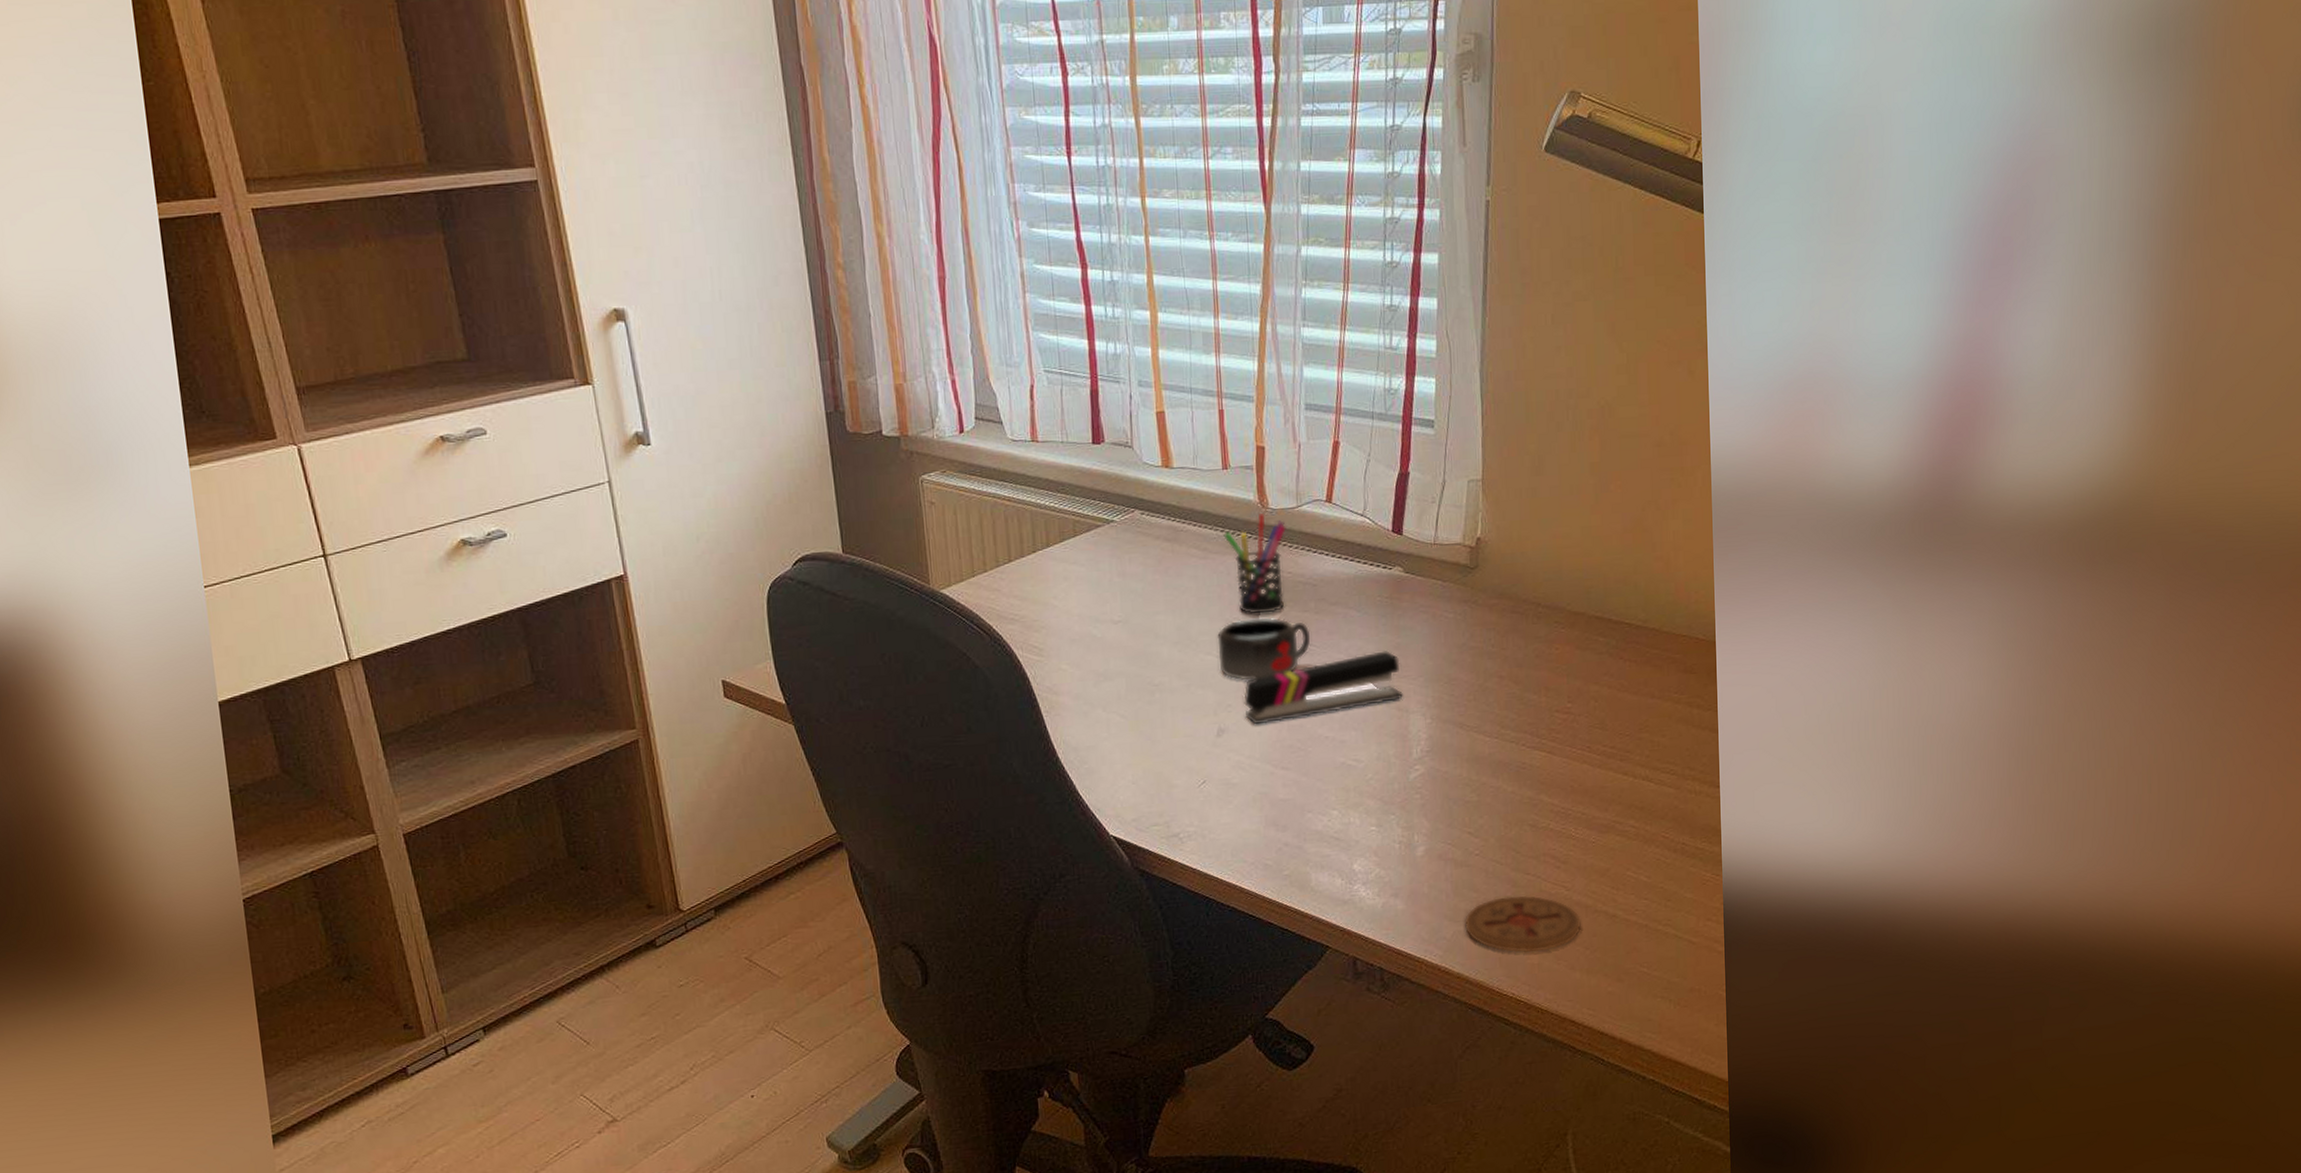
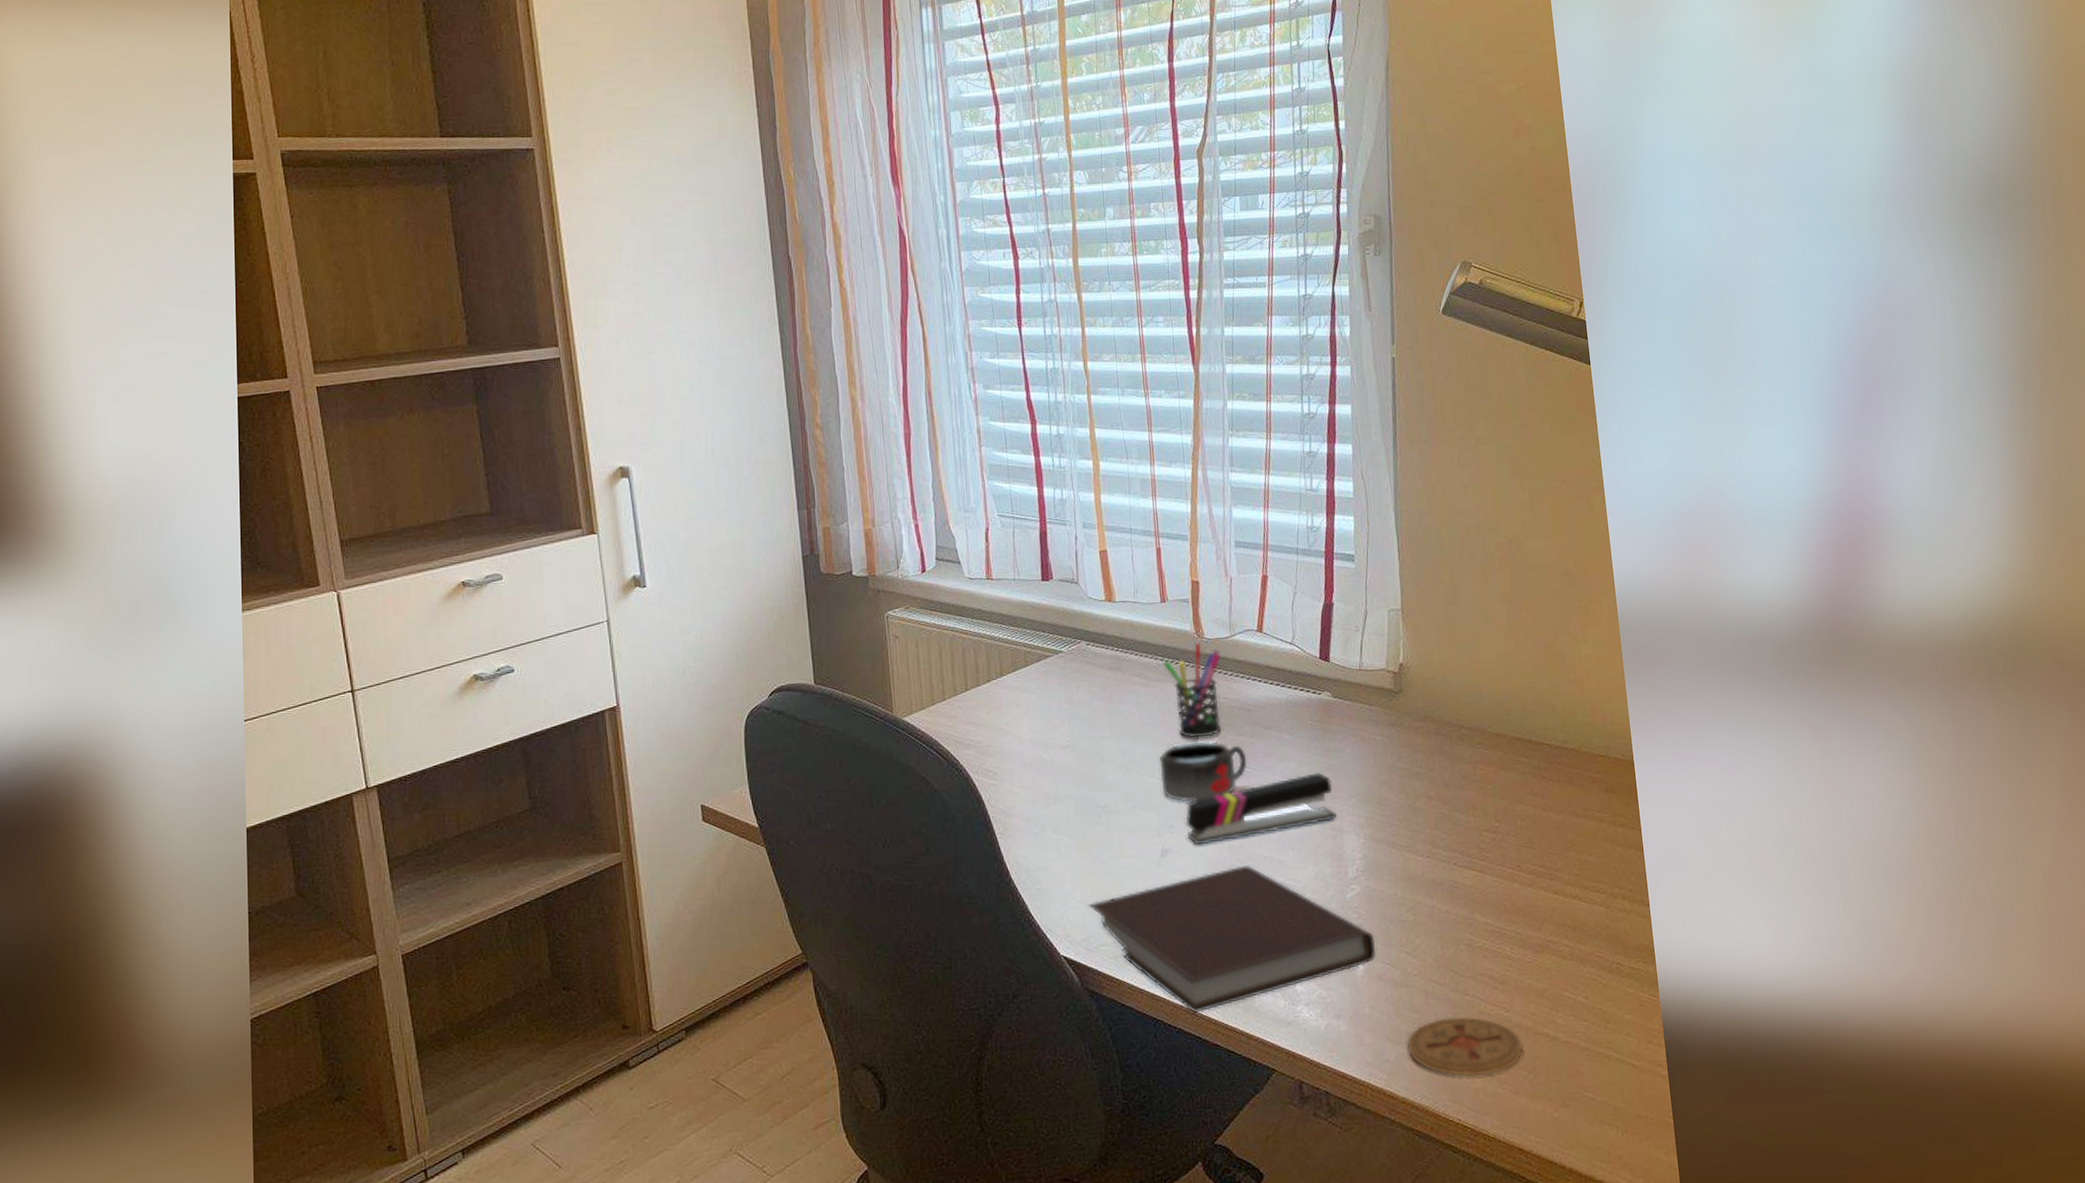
notebook: none [1139,744,1438,893] -> present [1088,864,1377,1014]

